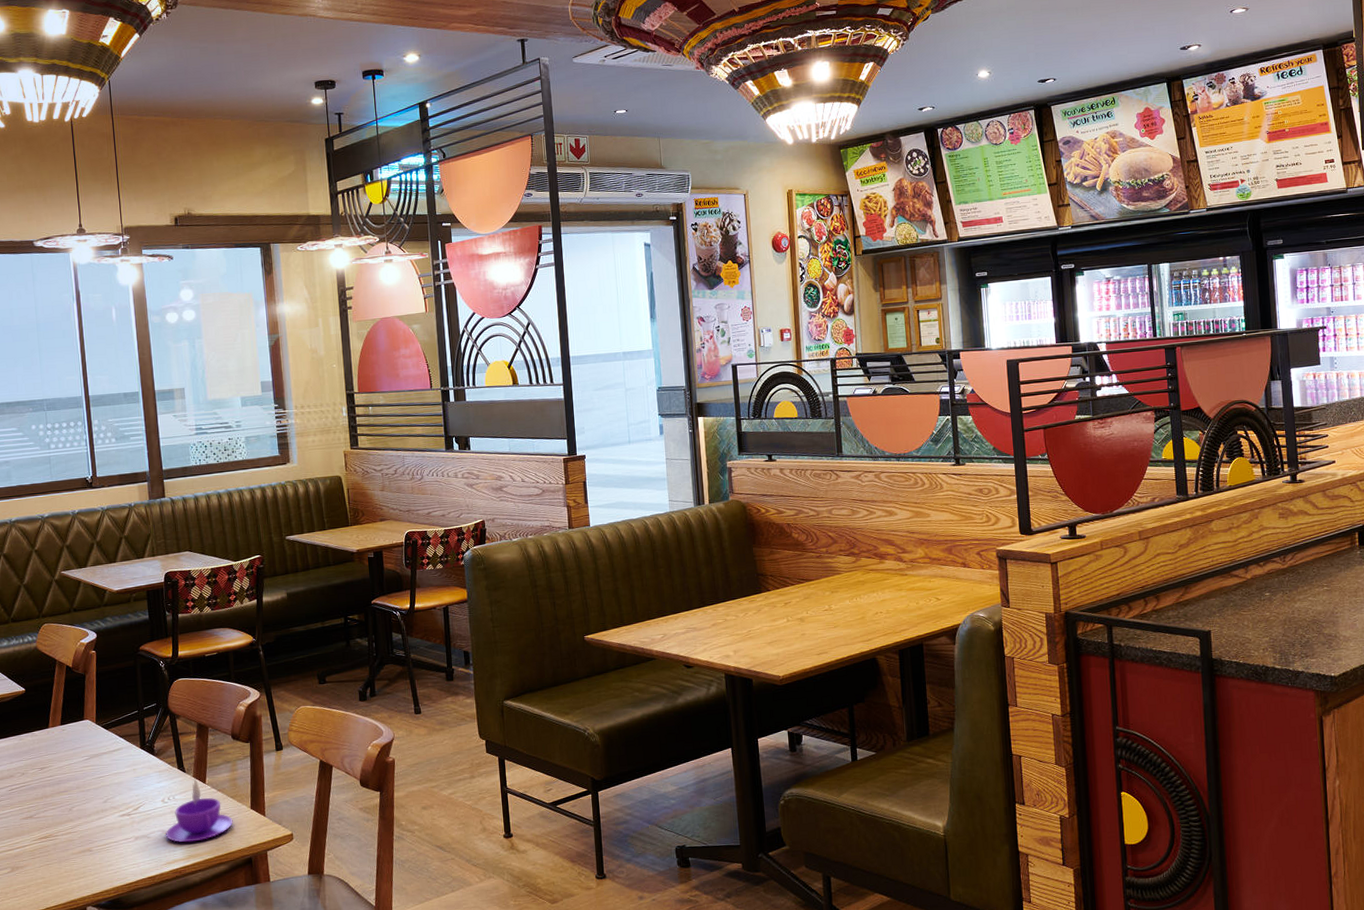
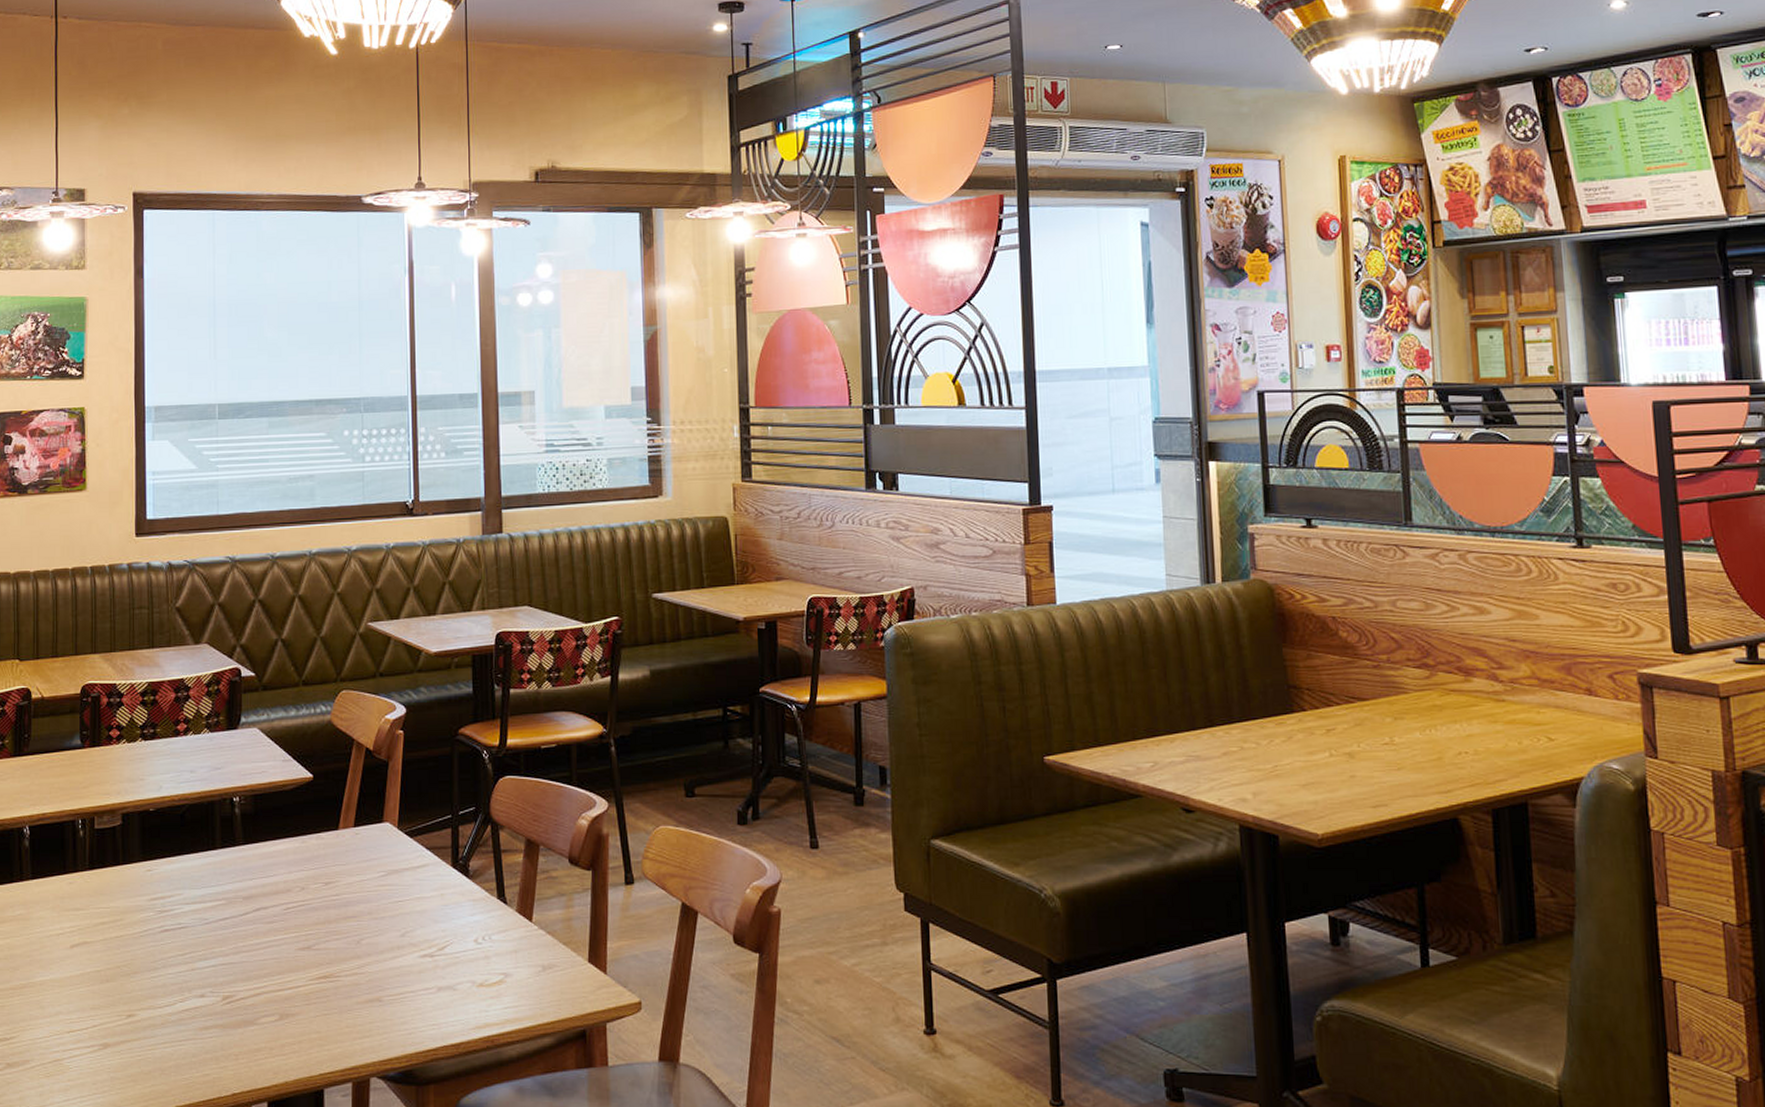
coffee cup: present [166,777,233,843] -> none [477,912,564,1001]

